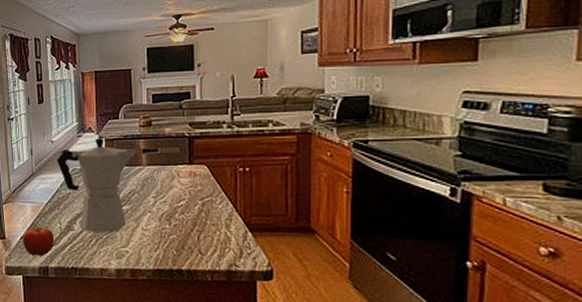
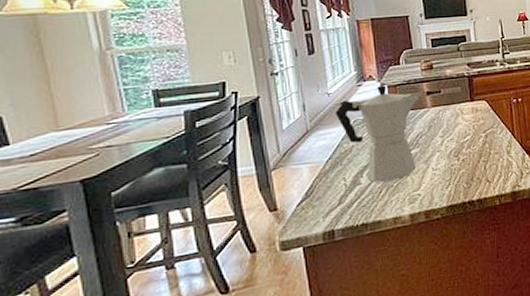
fruit: present [23,225,55,256] -> none [300,187,340,222]

